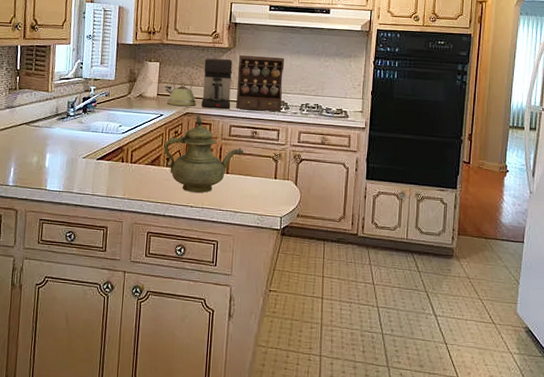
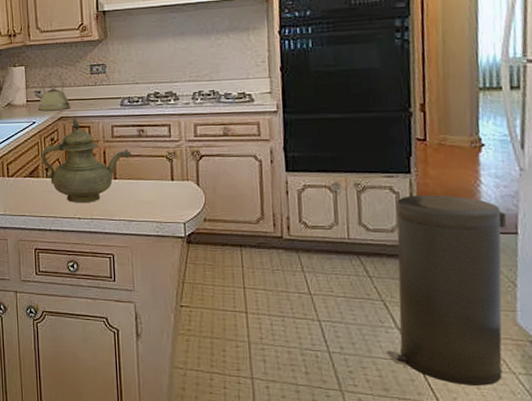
coffee maker: present [201,58,233,110] -> none [74,52,110,110]
spice rack: present [236,55,285,111] -> none [112,42,170,107]
pedal bin: none [424,206,518,363] -> present [385,195,507,386]

